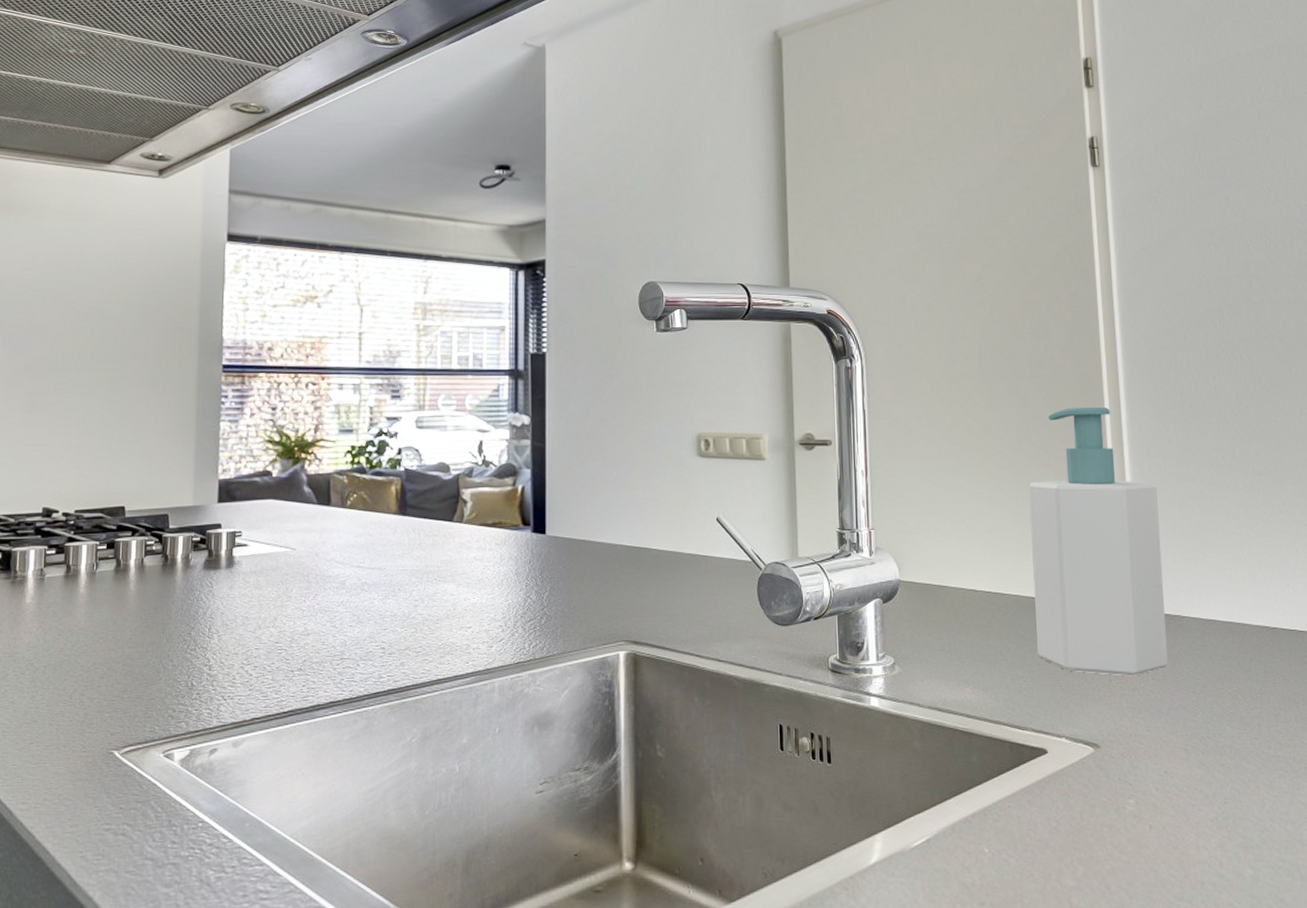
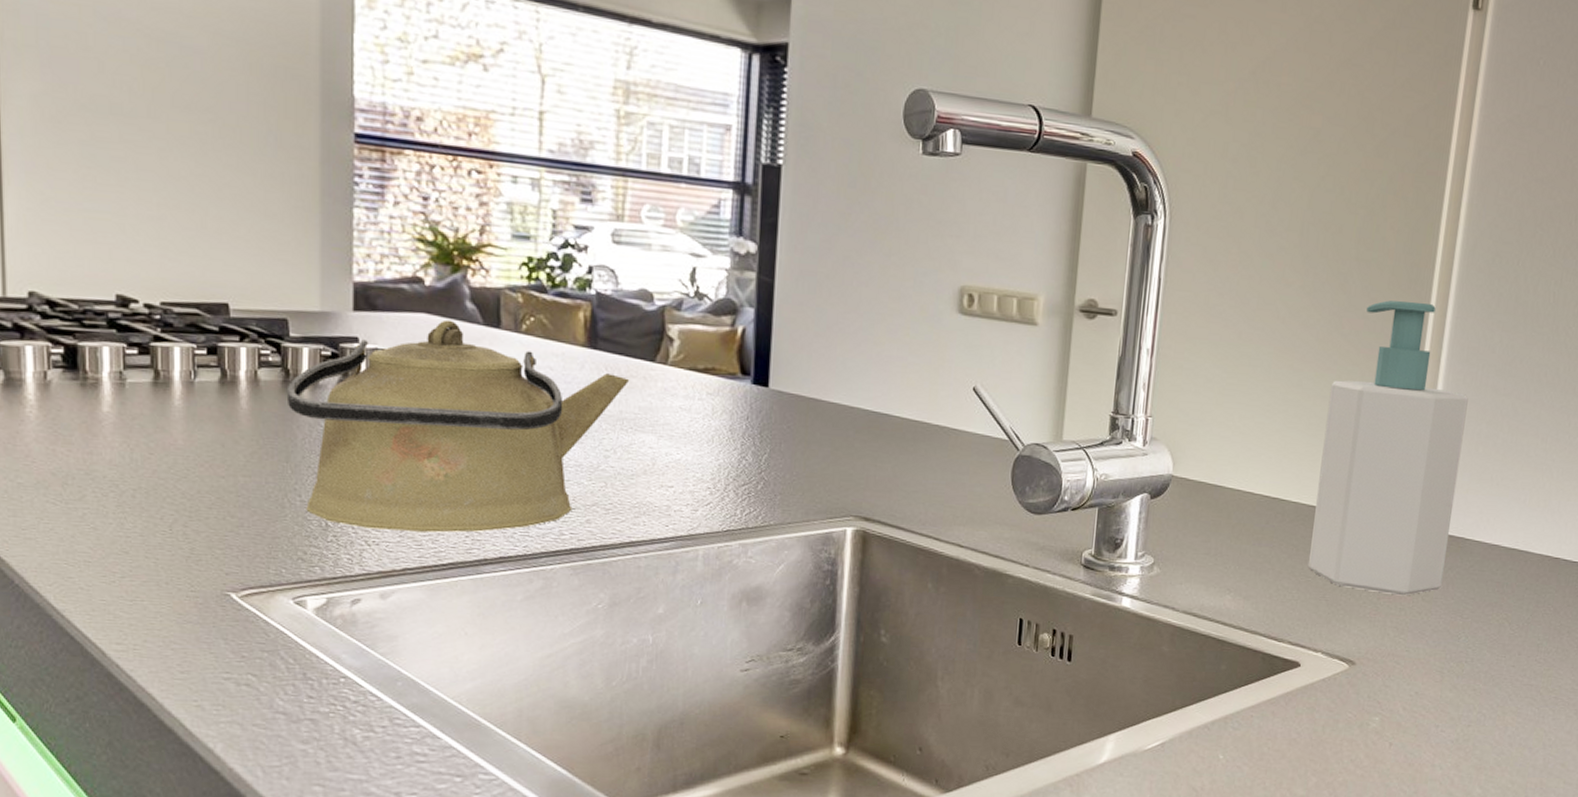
kettle: none [165,503,433,685] -> present [286,319,630,533]

